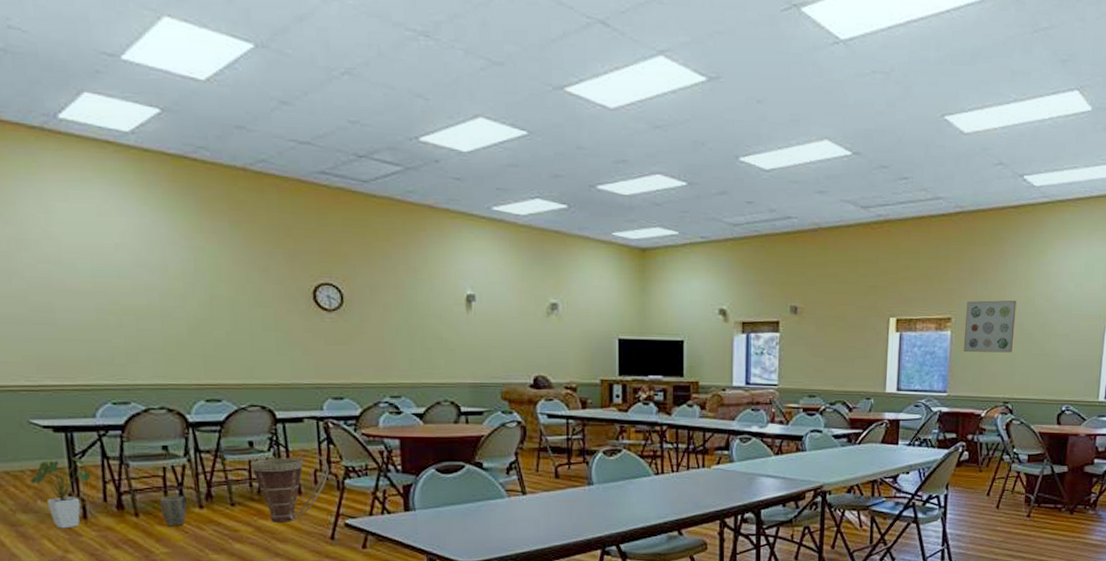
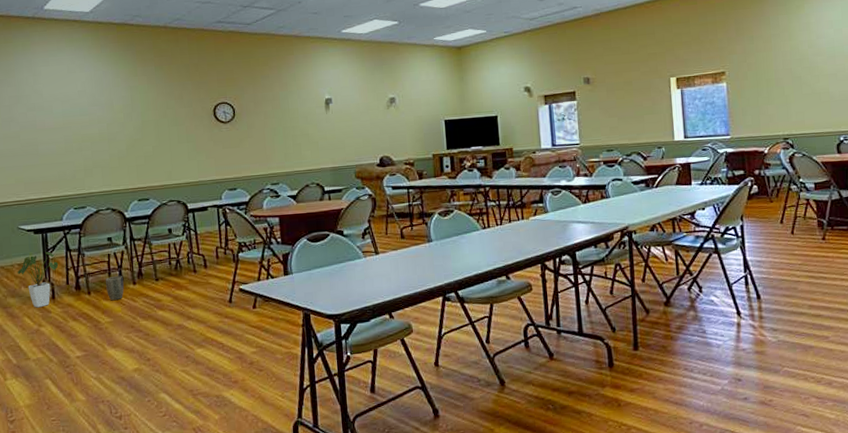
basket: present [250,451,329,522] -> none [170,232,227,292]
wall art: present [963,300,1017,353] -> none [737,50,785,99]

